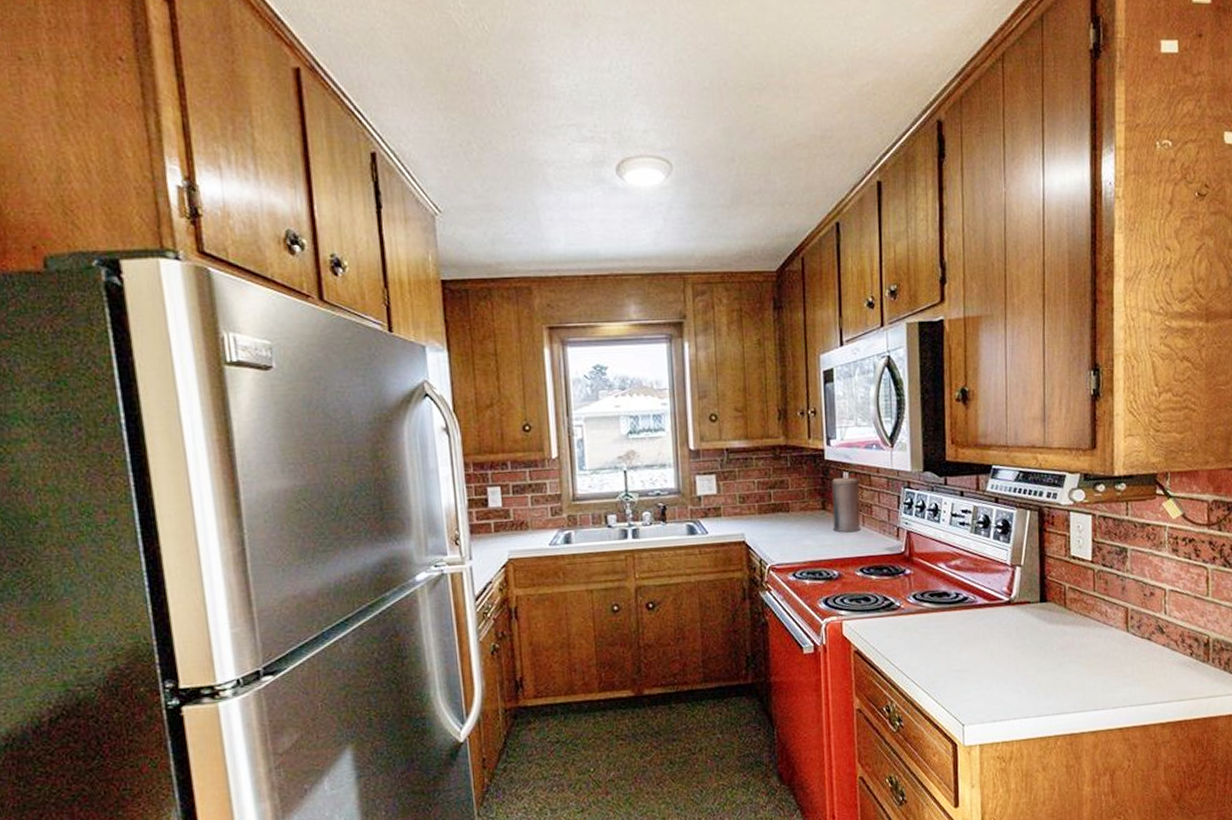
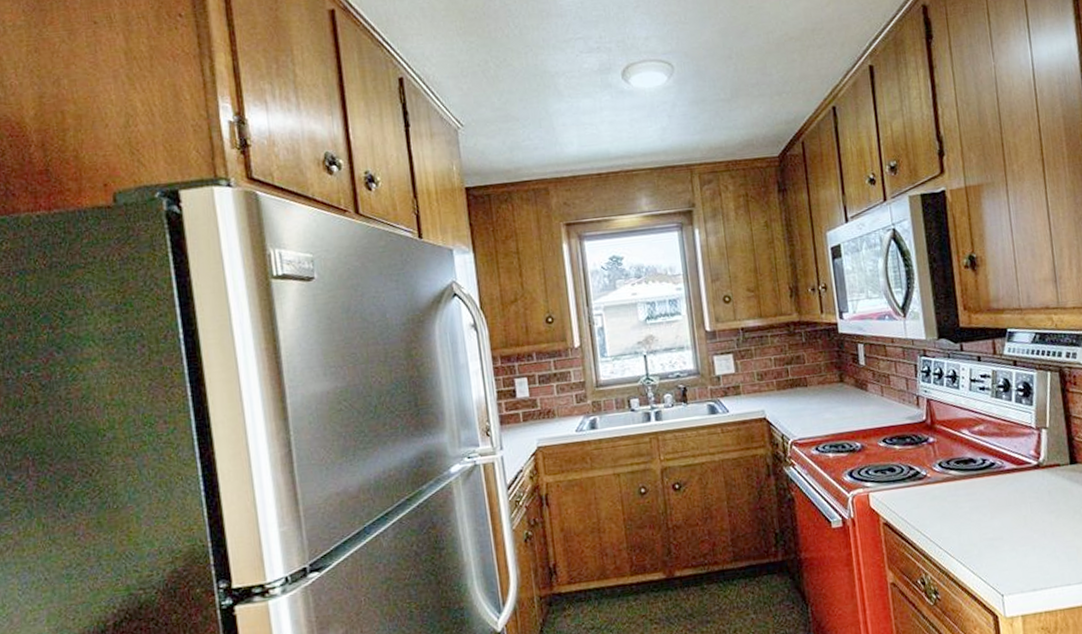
canister: present [831,477,860,533] -> none [847,348,880,405]

